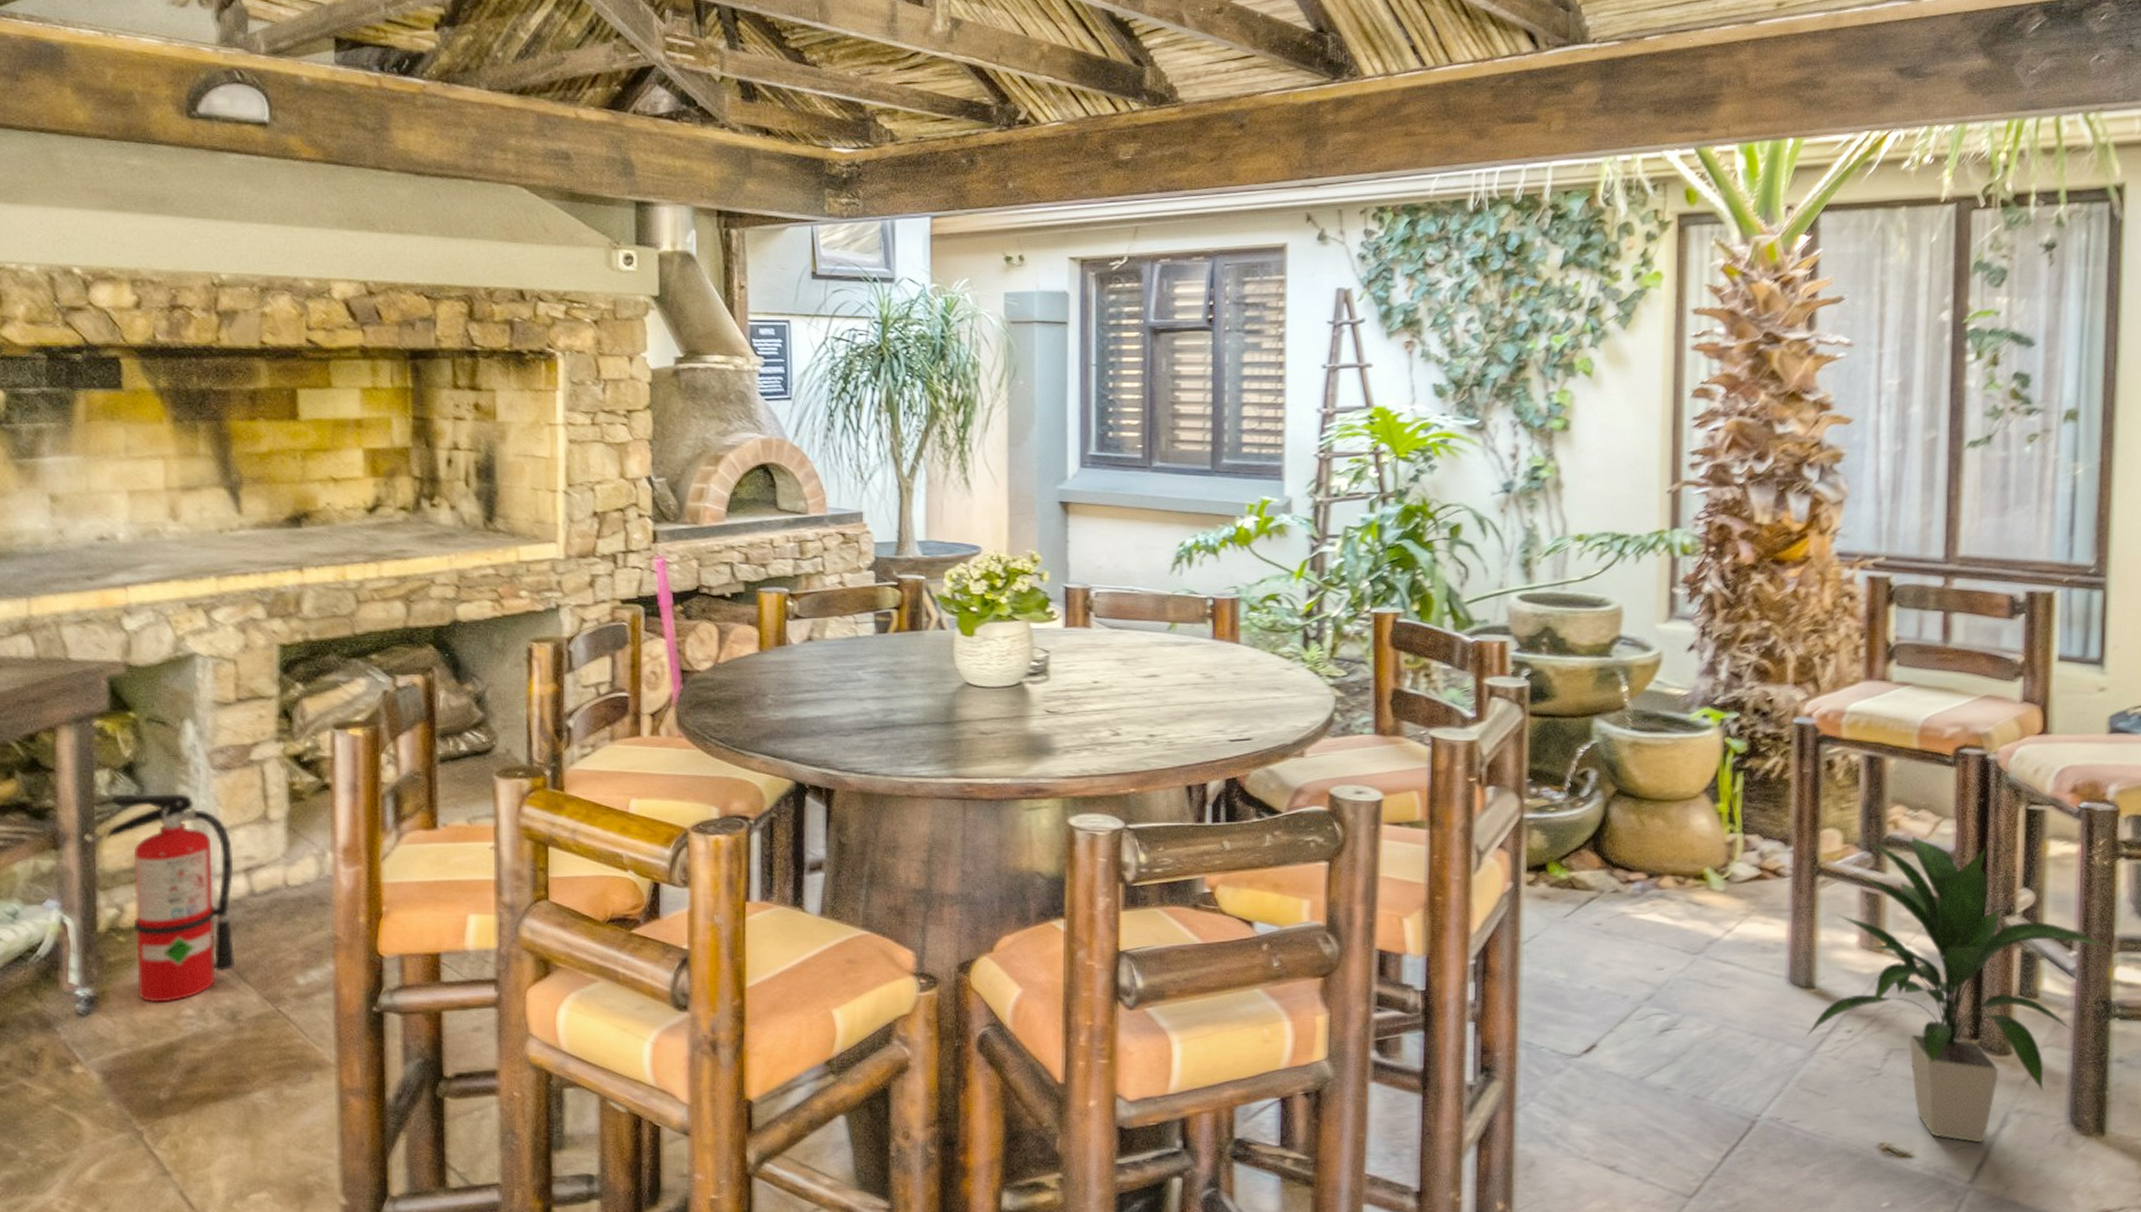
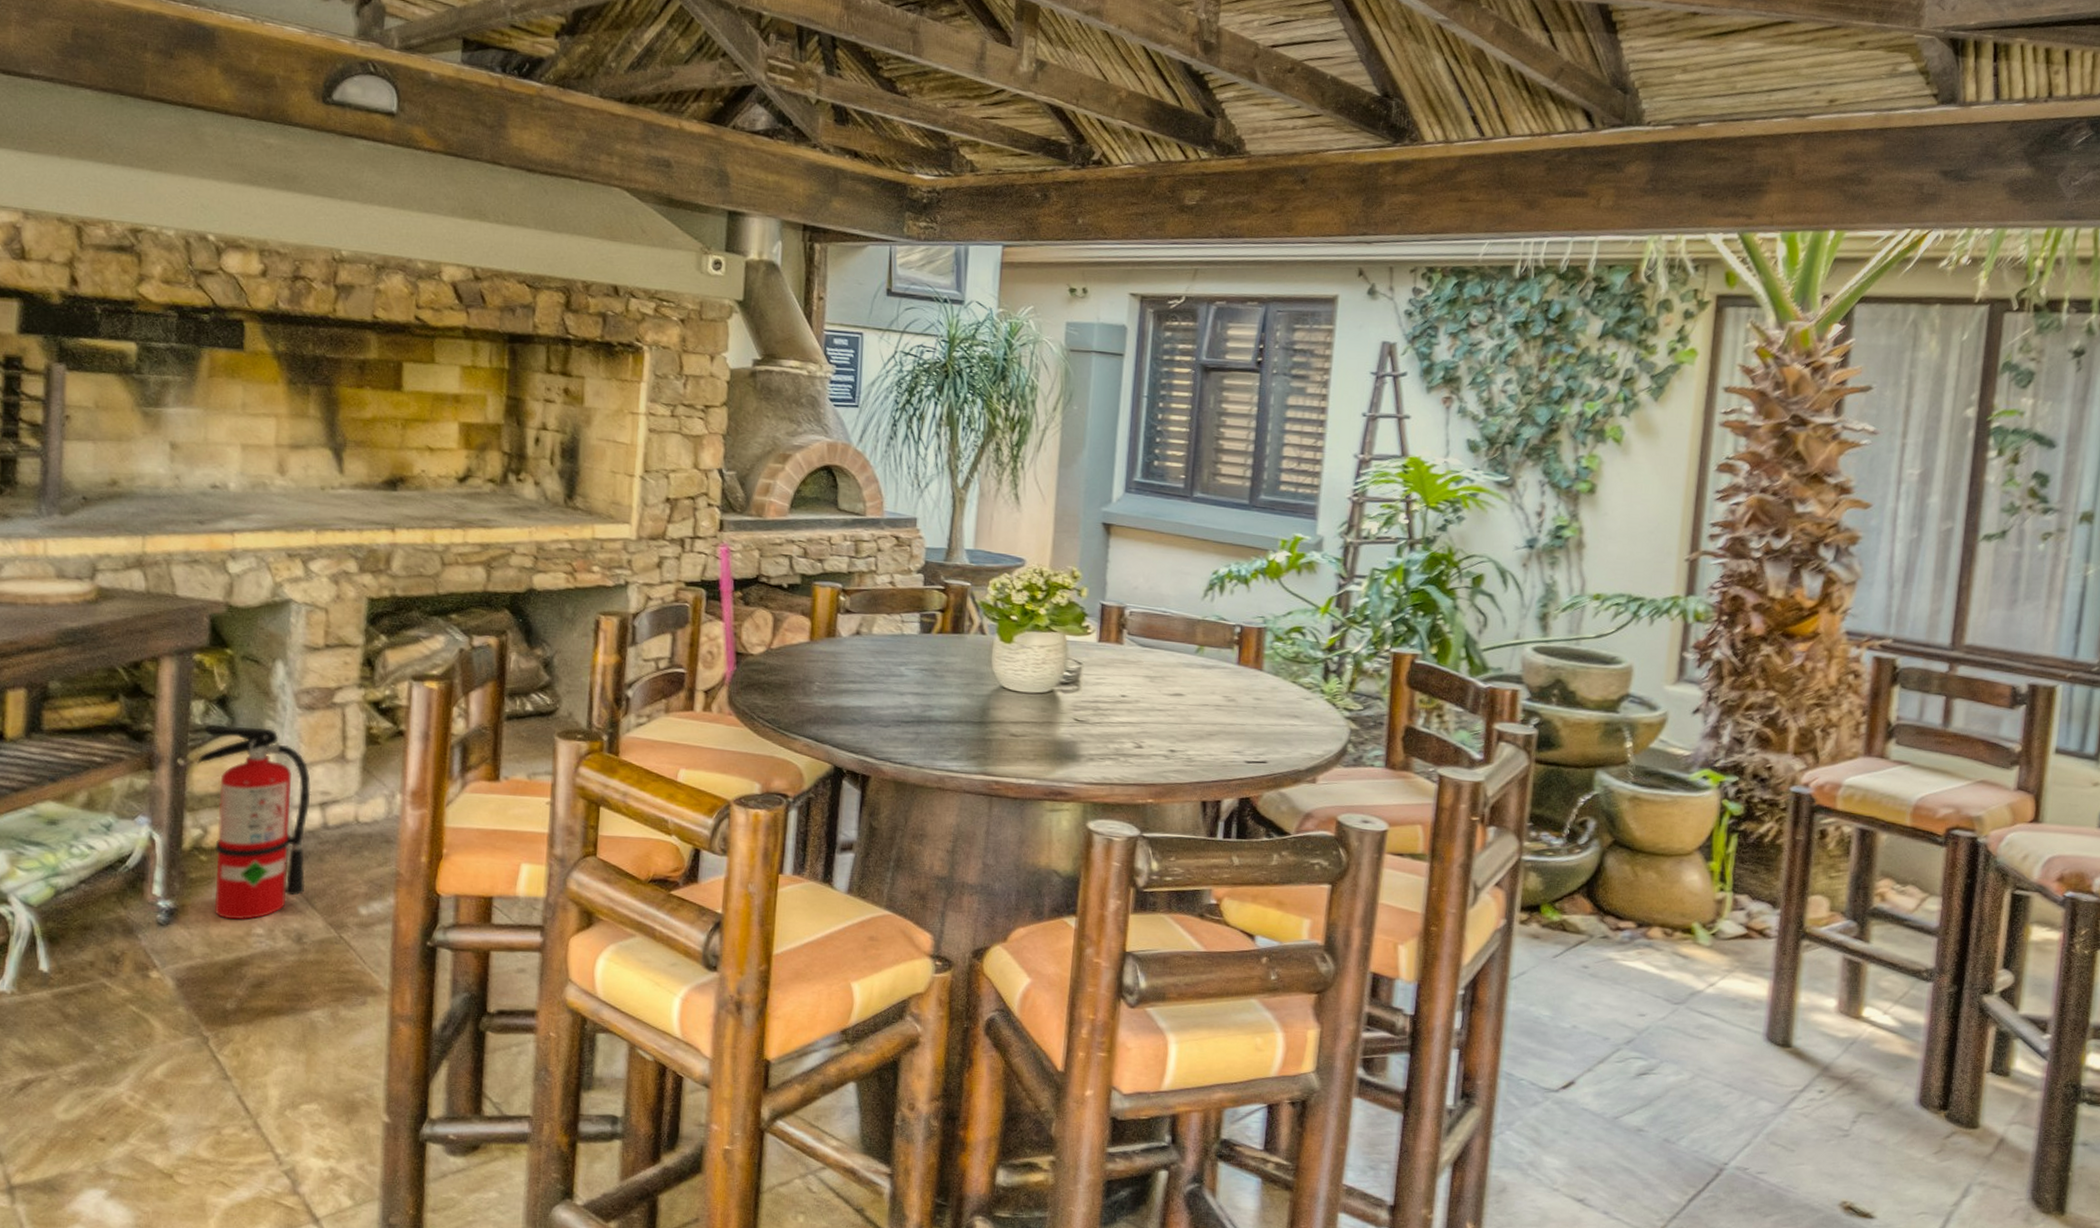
indoor plant: present [1803,835,2111,1143] -> none [1775,909,2085,1210]

